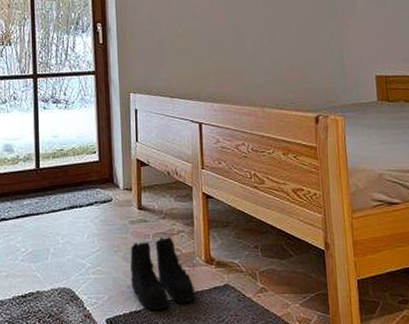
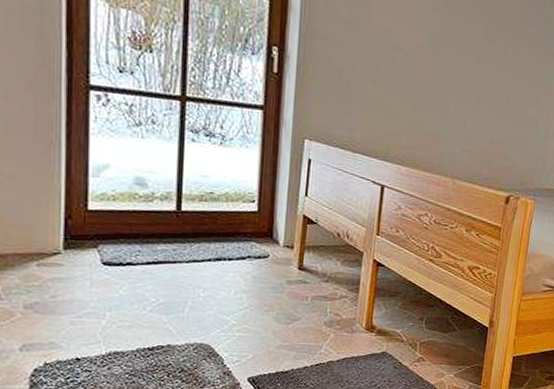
boots: present [130,236,195,310] -> none [281,300,350,372]

